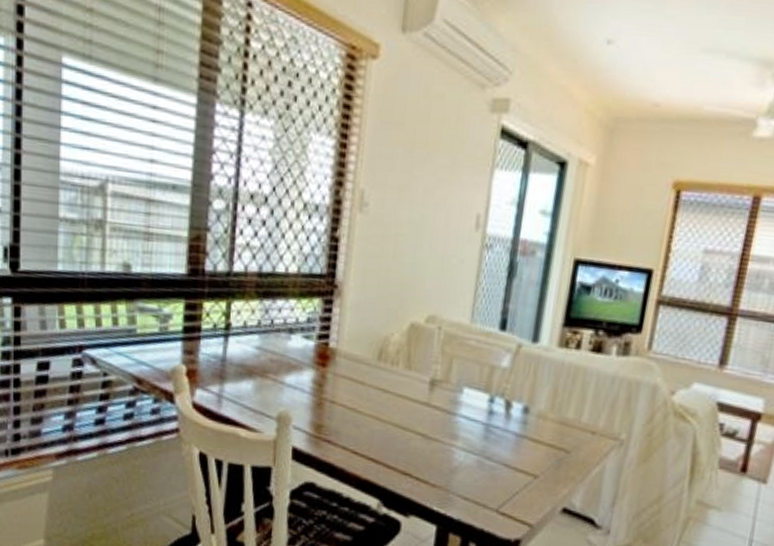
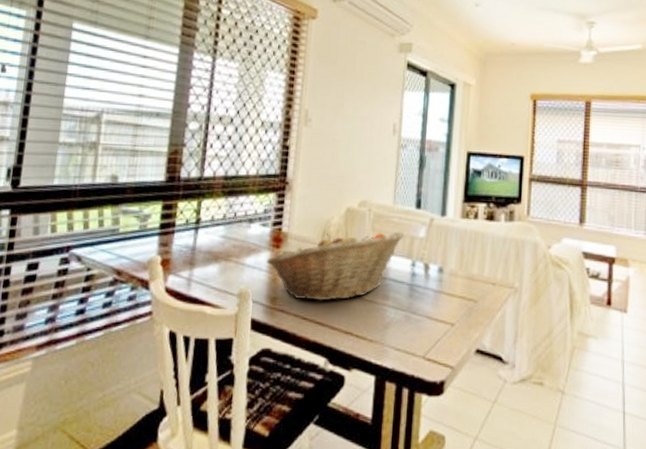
fruit basket: none [310,353,483,435] -> present [266,232,405,301]

